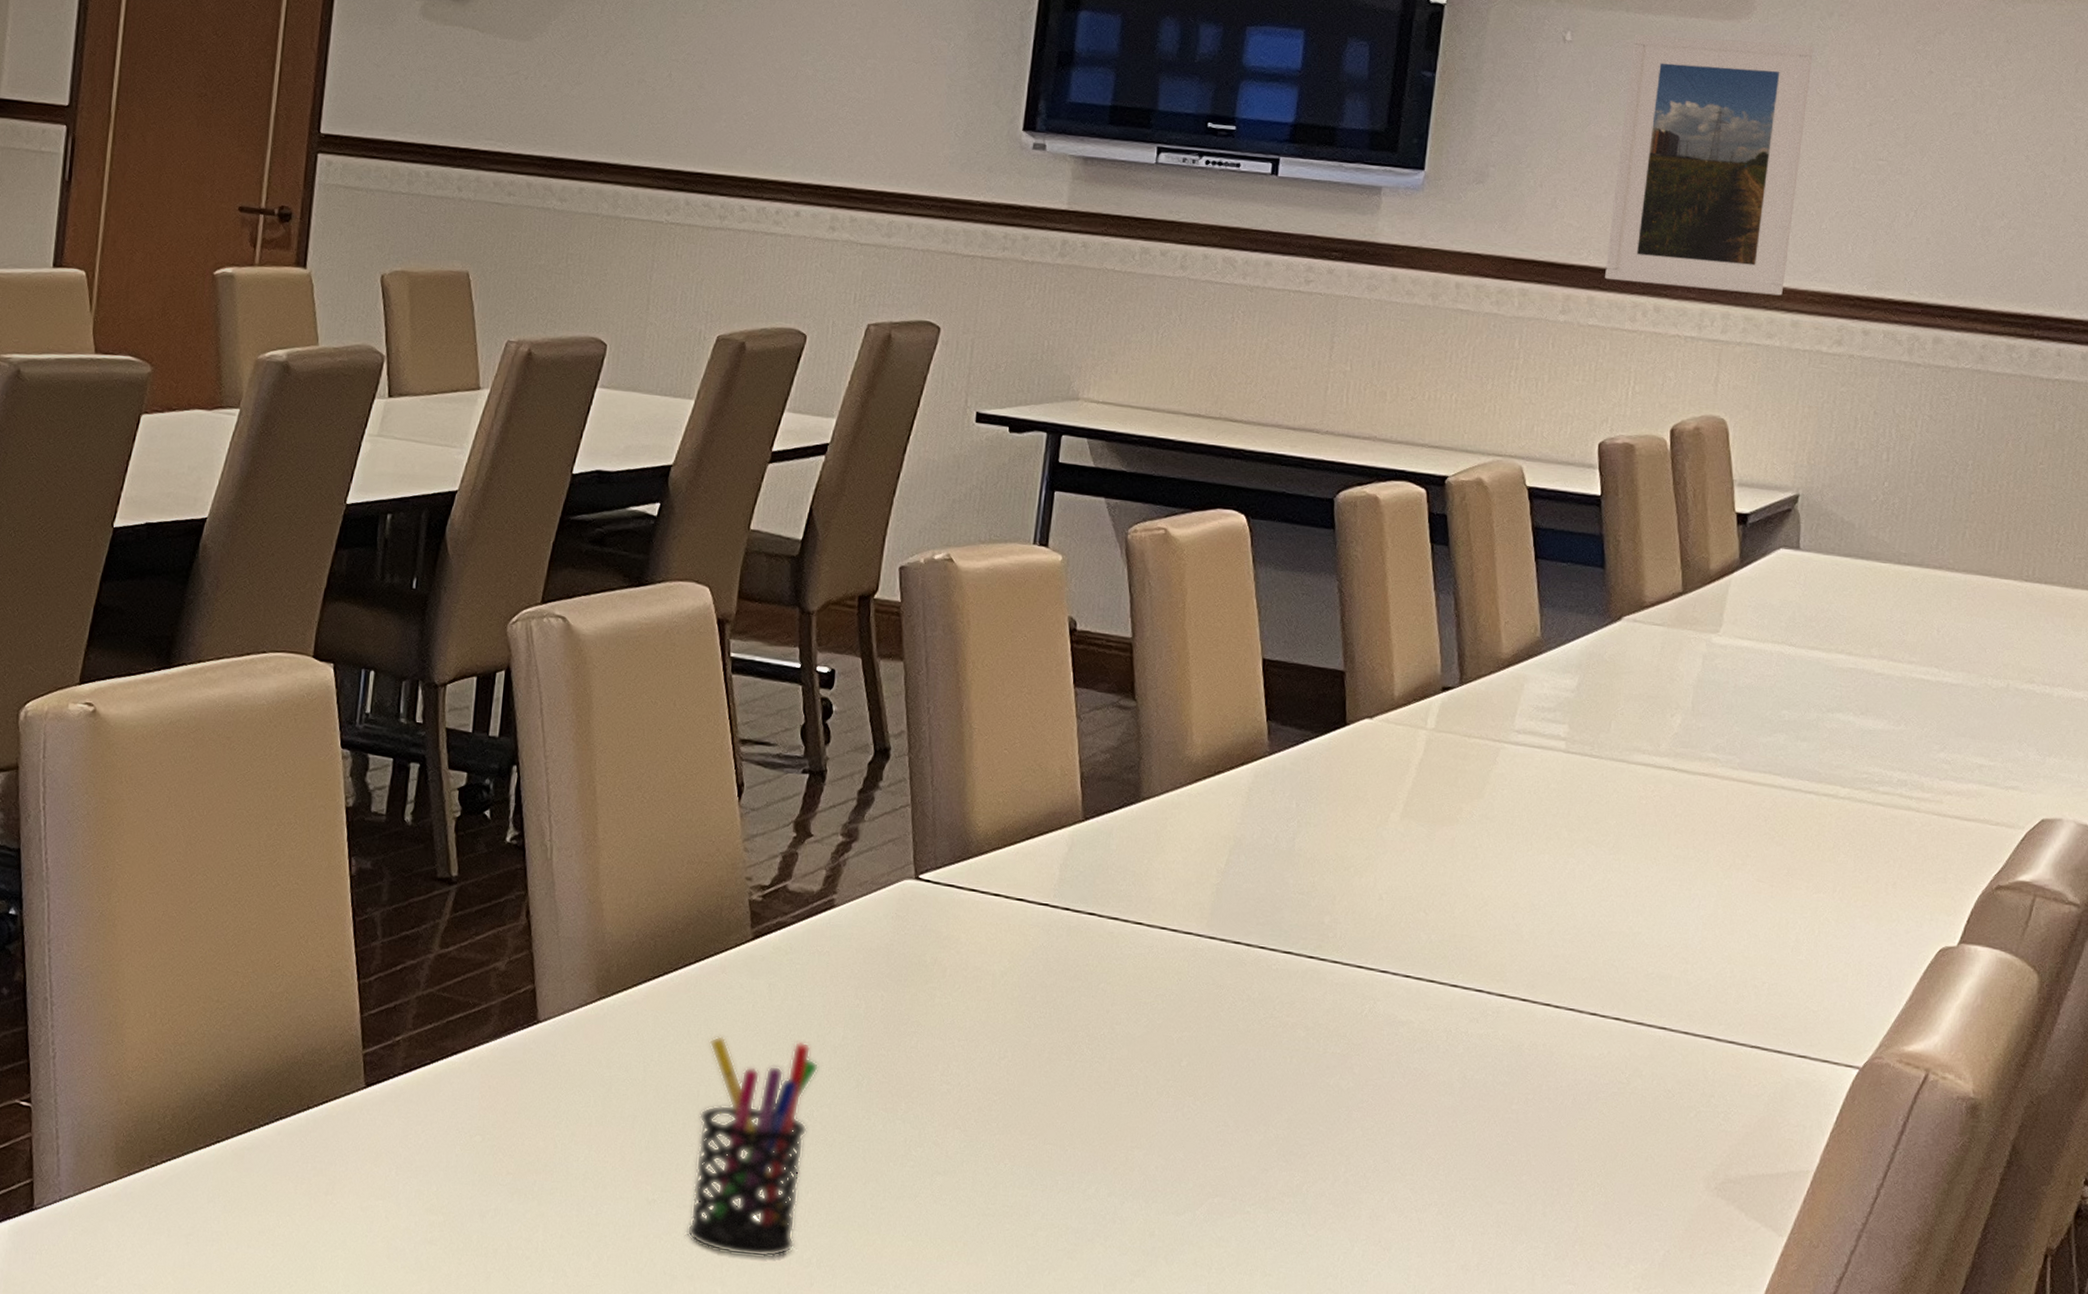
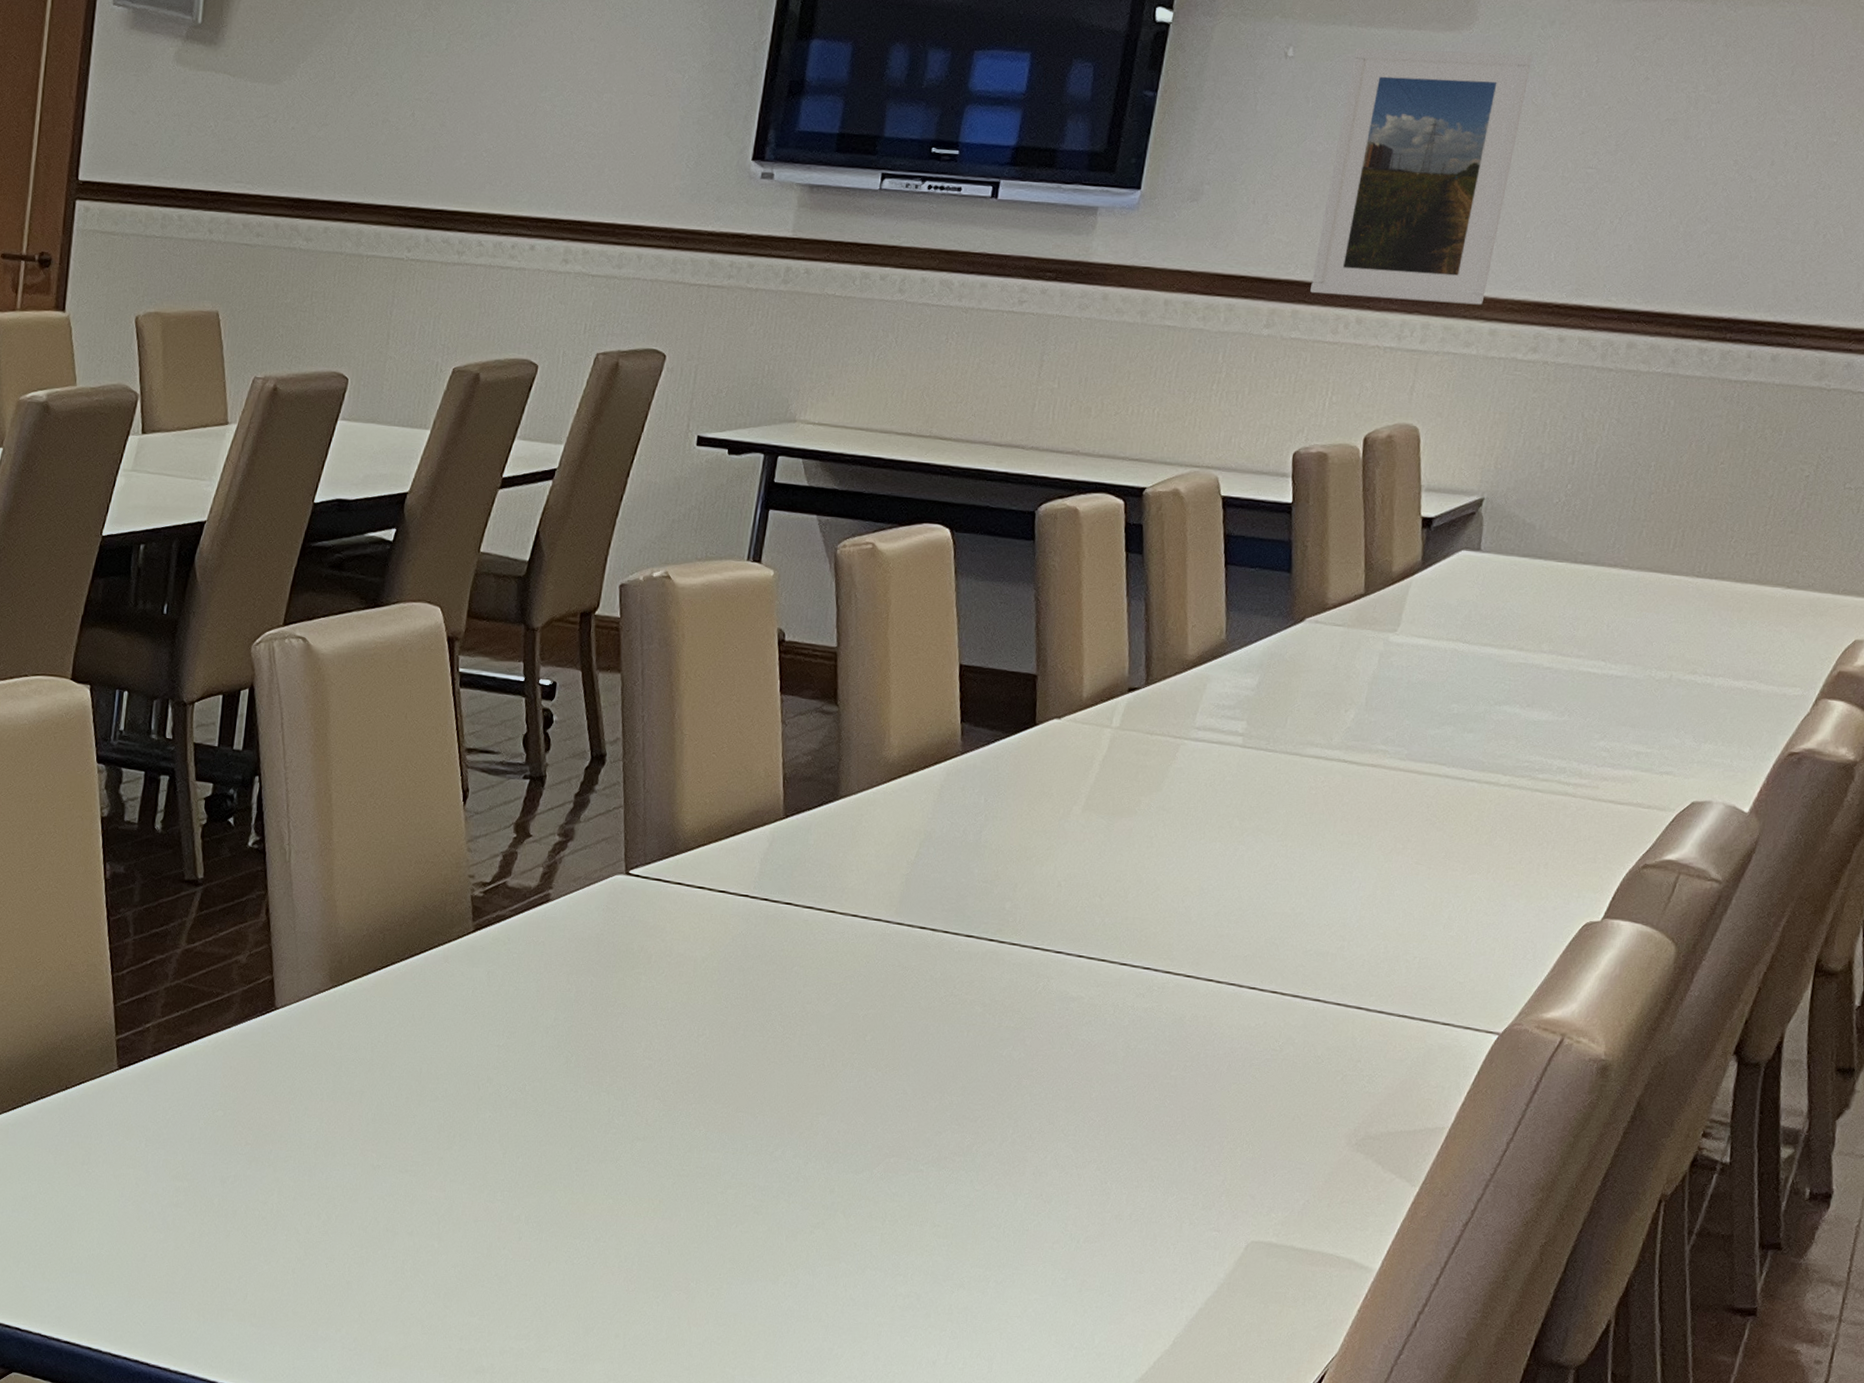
pen holder: present [687,1035,820,1258] -> none [408,1018,532,1216]

